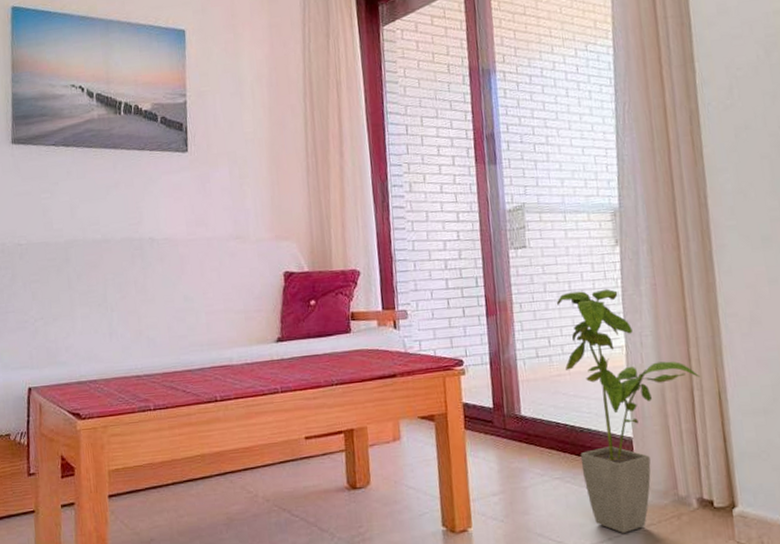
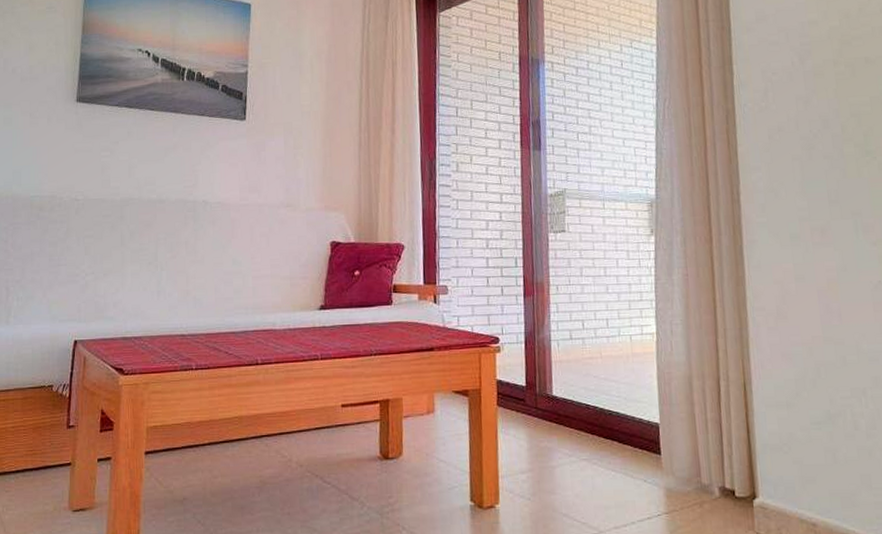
house plant: present [556,288,701,533] -> none [591,276,728,518]

